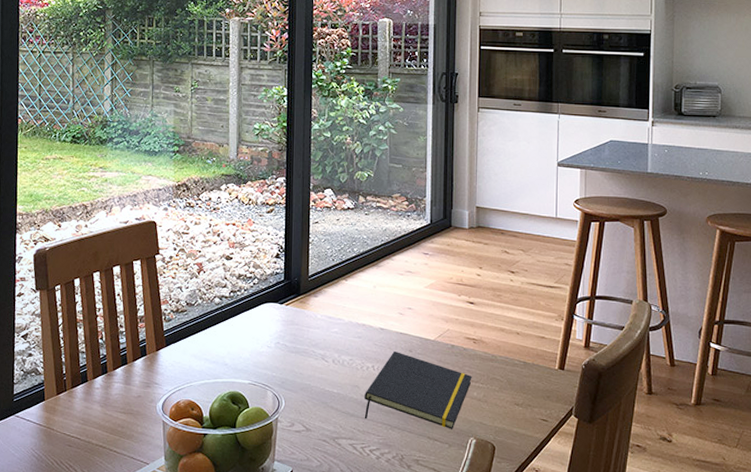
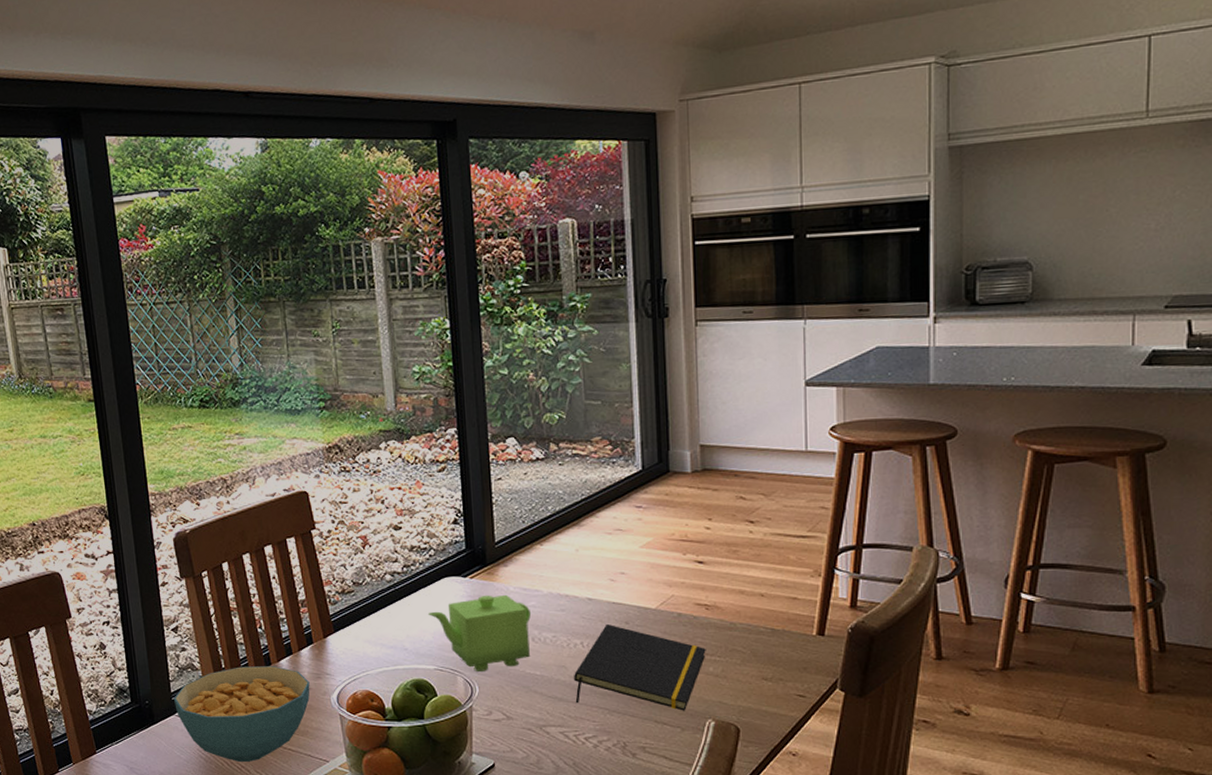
cereal bowl: none [15,373,140,462] -> present [174,666,310,762]
teapot: none [248,320,333,387] -> present [428,594,531,671]

